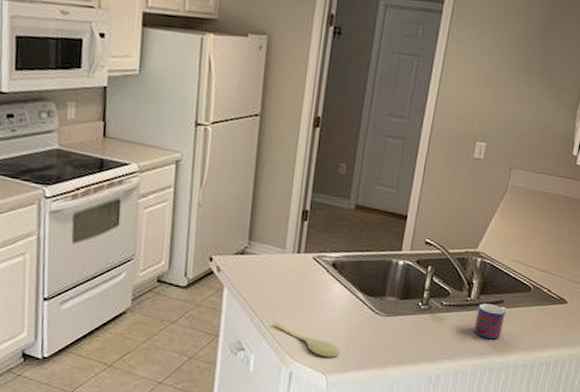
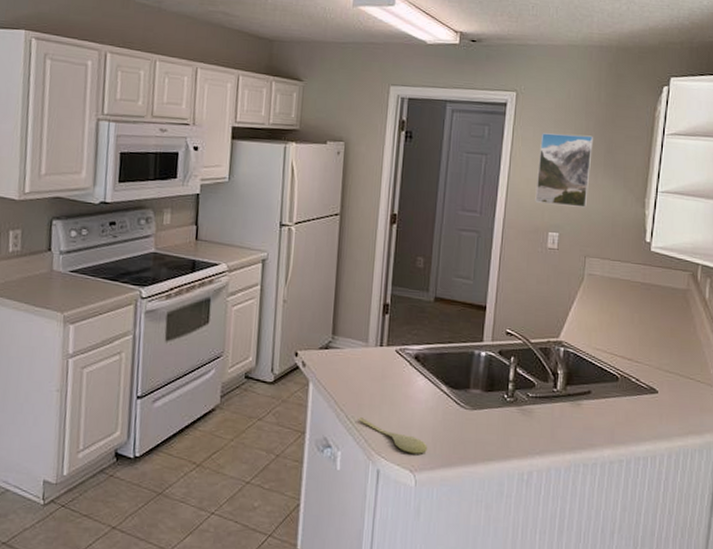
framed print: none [465,35,531,118] -> present [535,133,593,208]
mug: present [474,303,507,340] -> none [563,394,596,433]

